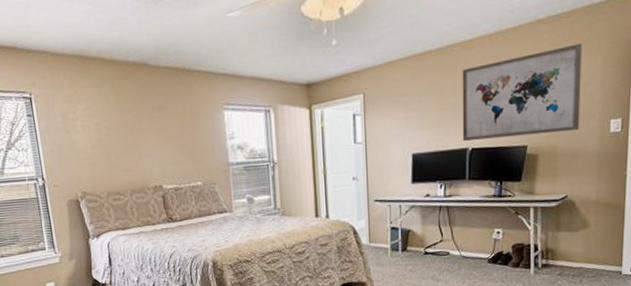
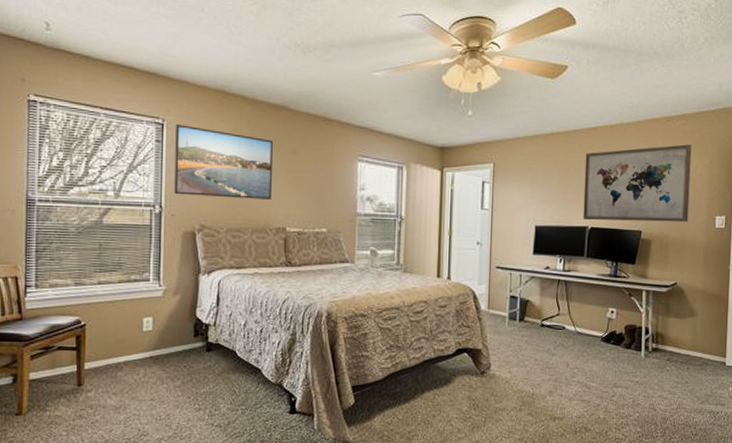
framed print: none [43,96,145,166] -> present [174,124,273,200]

